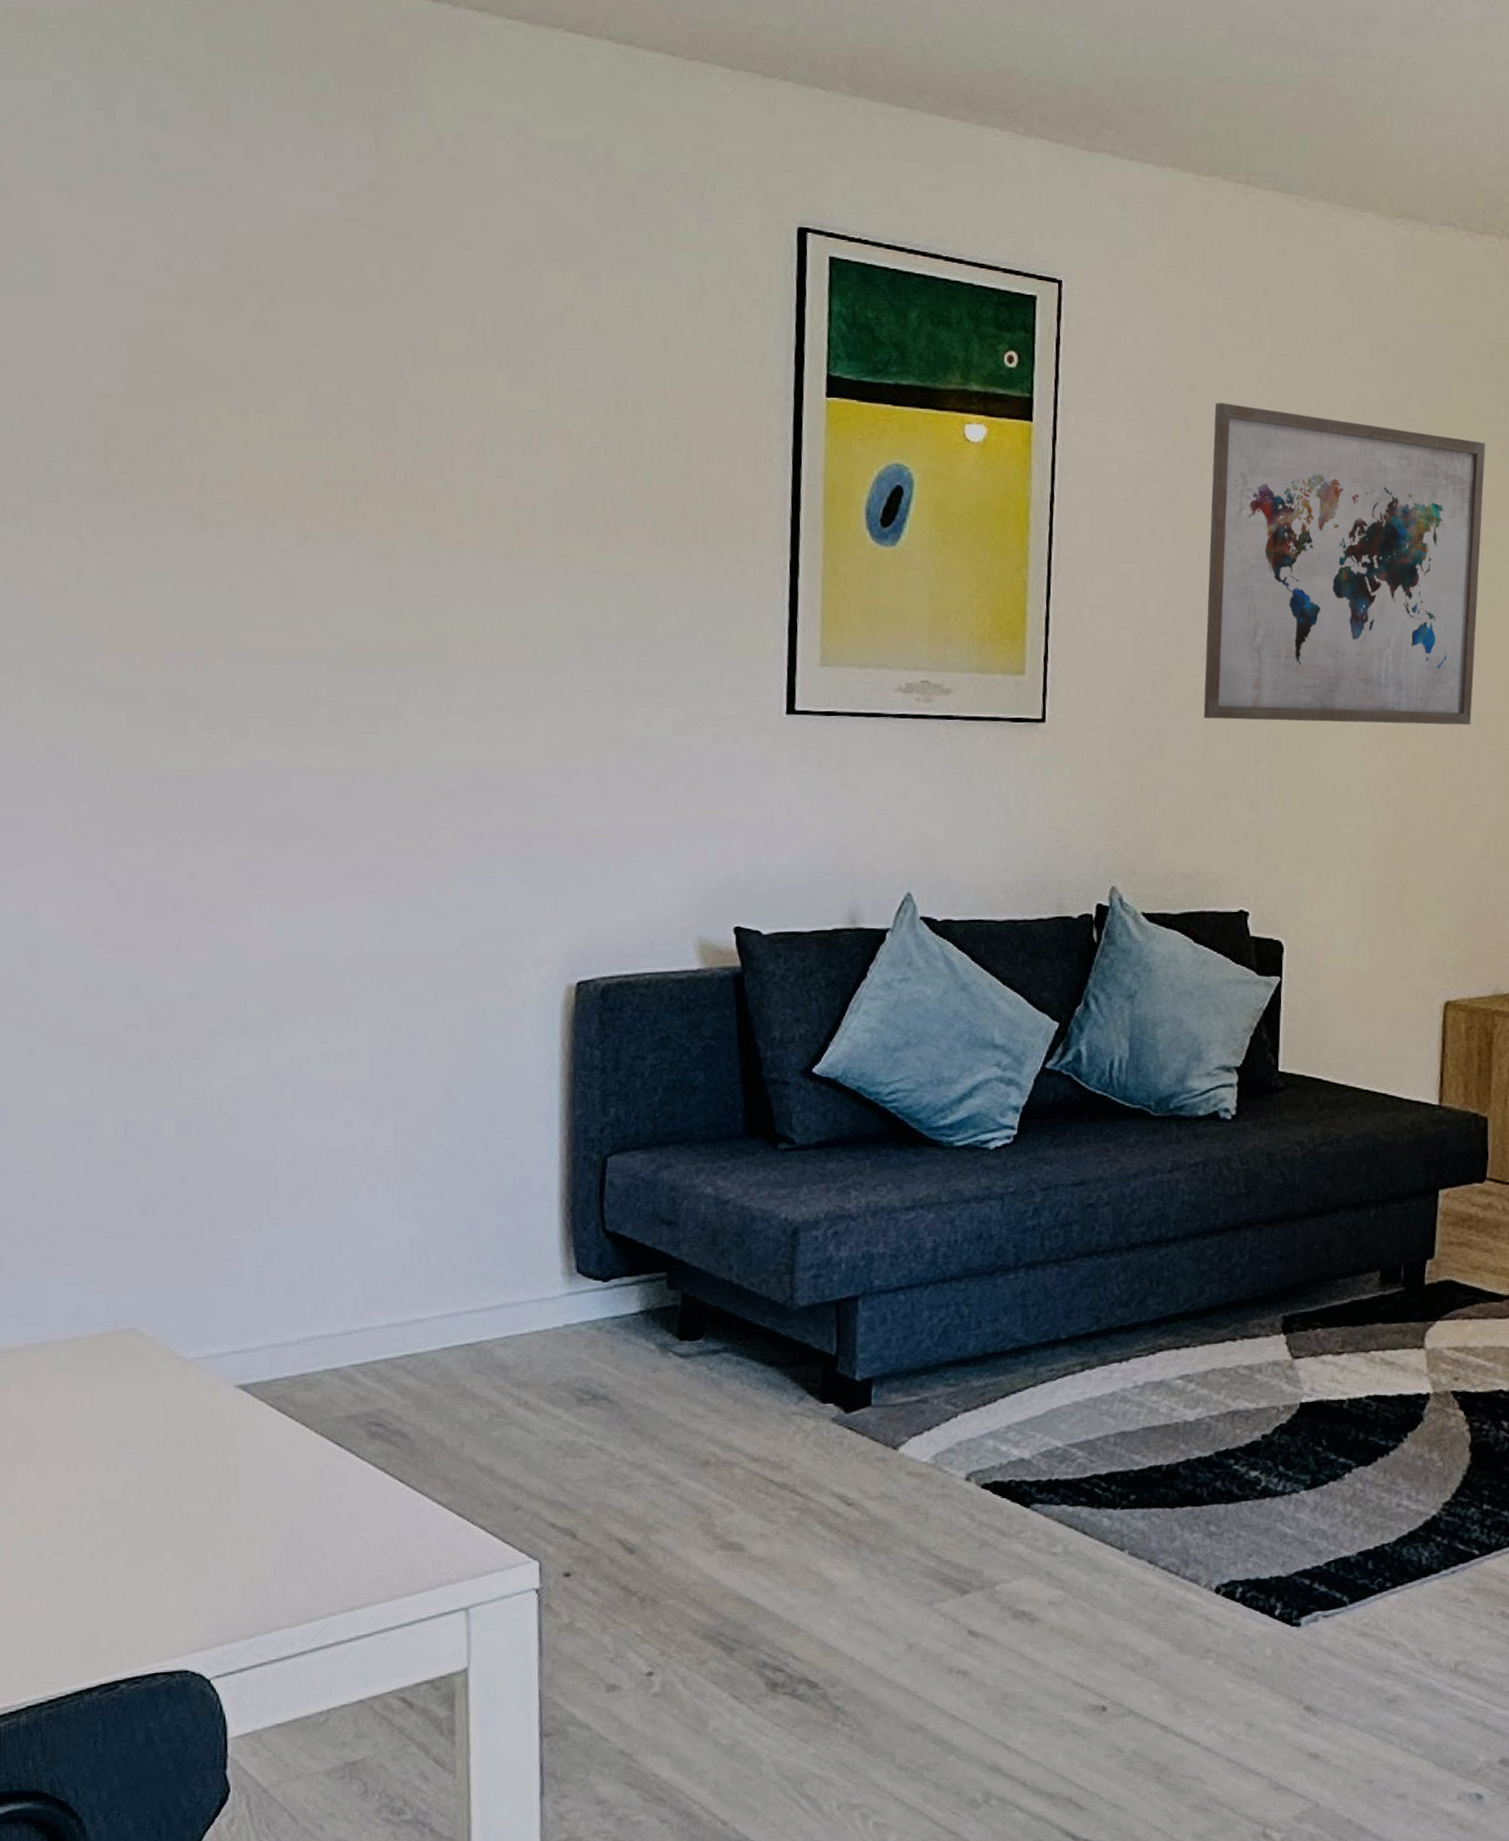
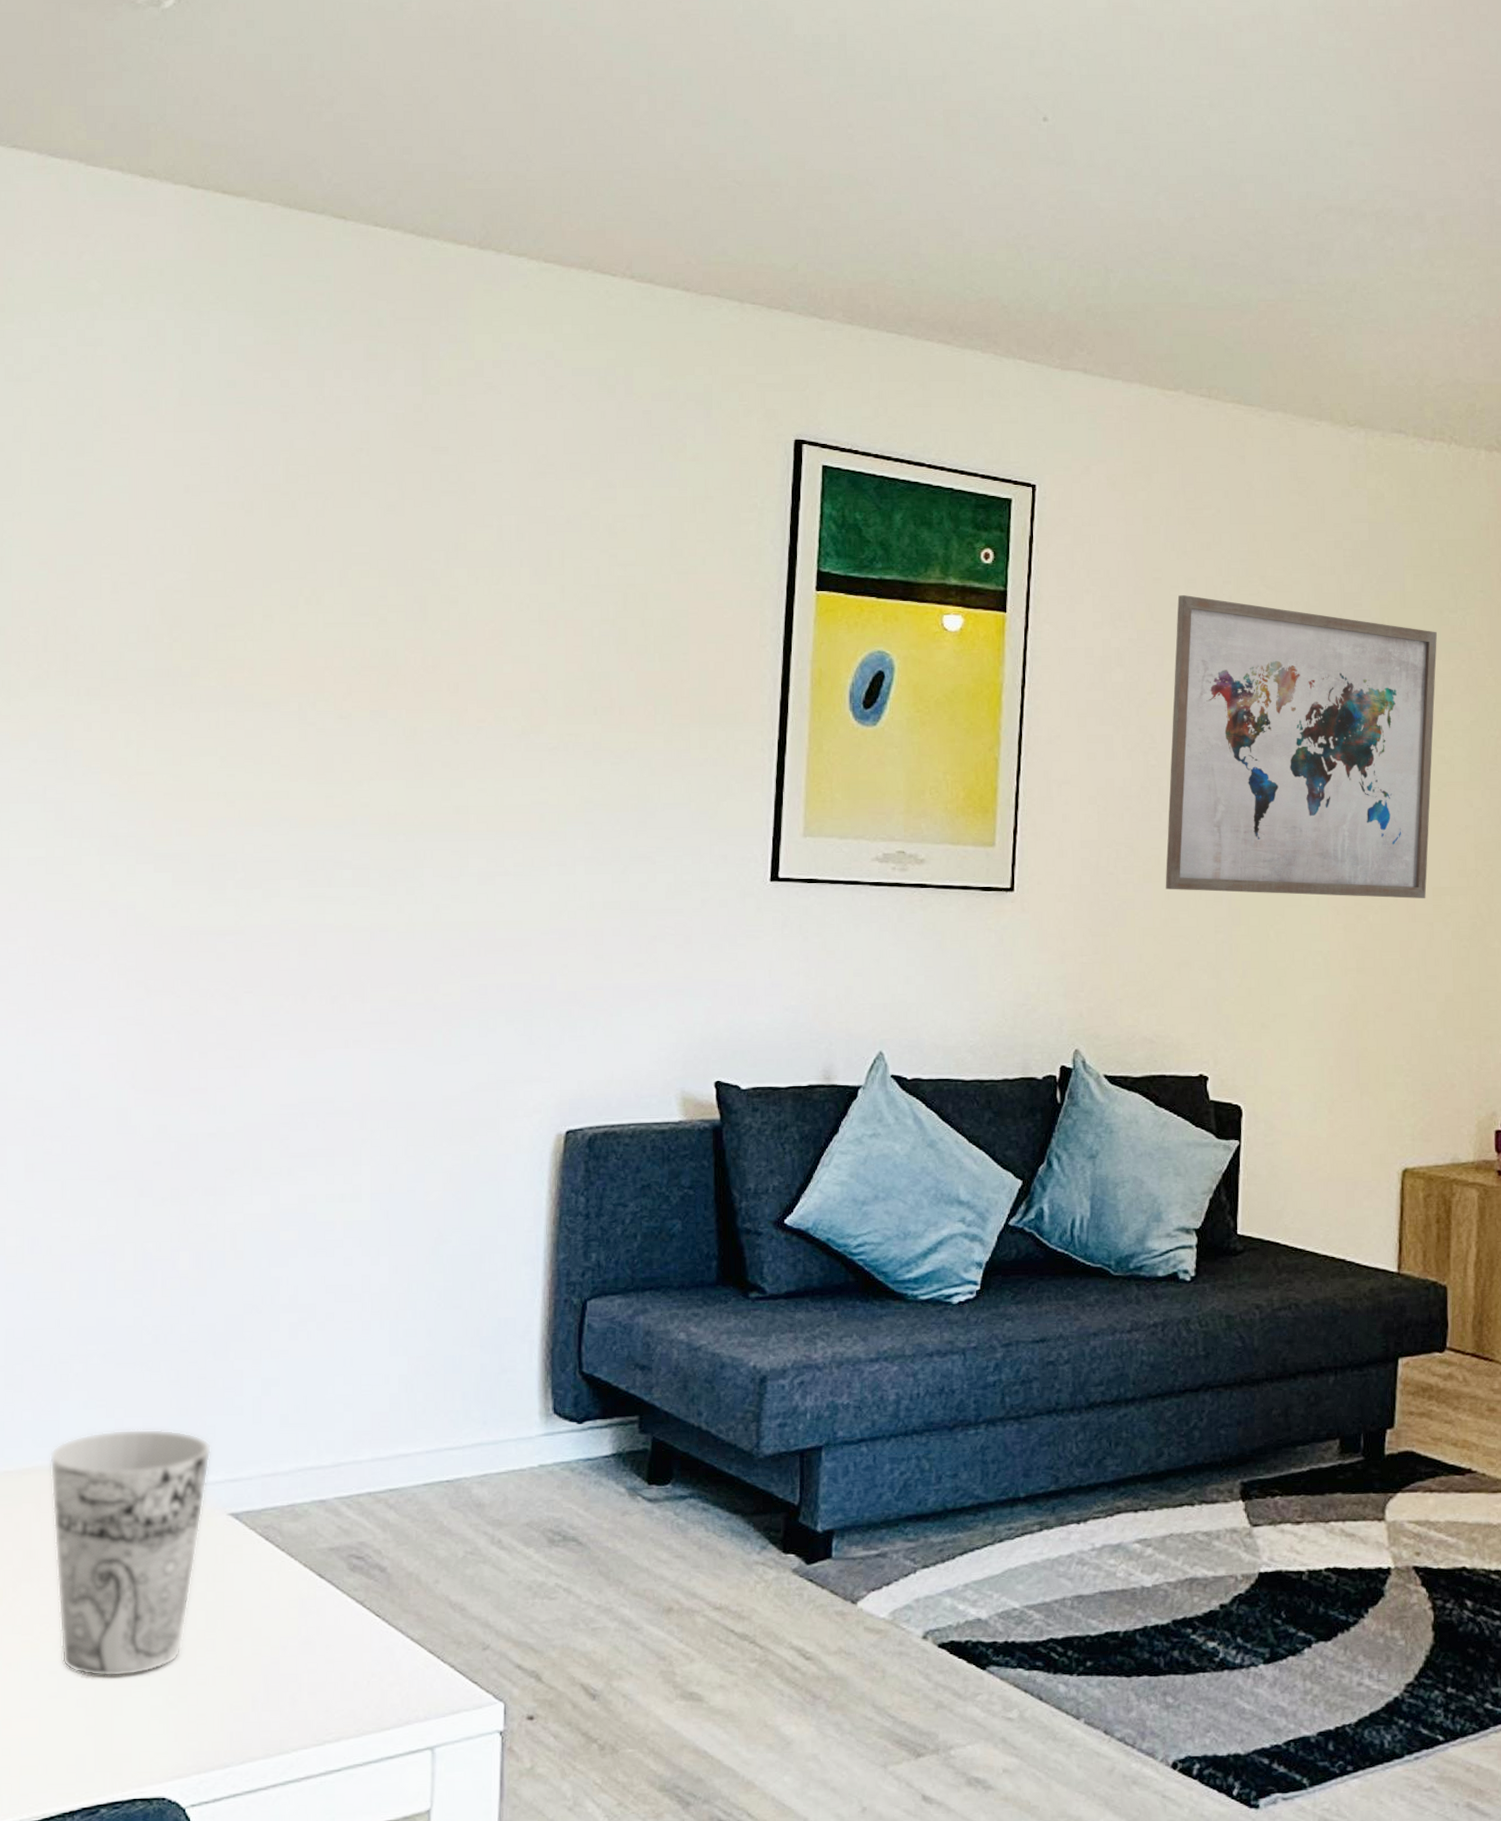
cup: none [36,1302,214,1555] -> present [49,1429,212,1678]

